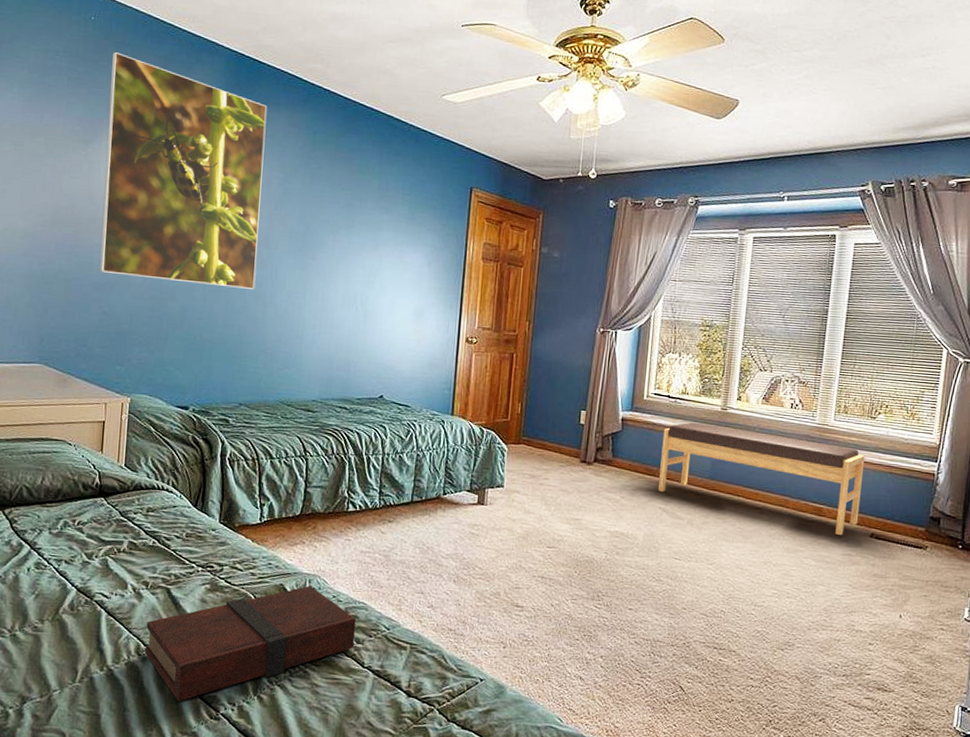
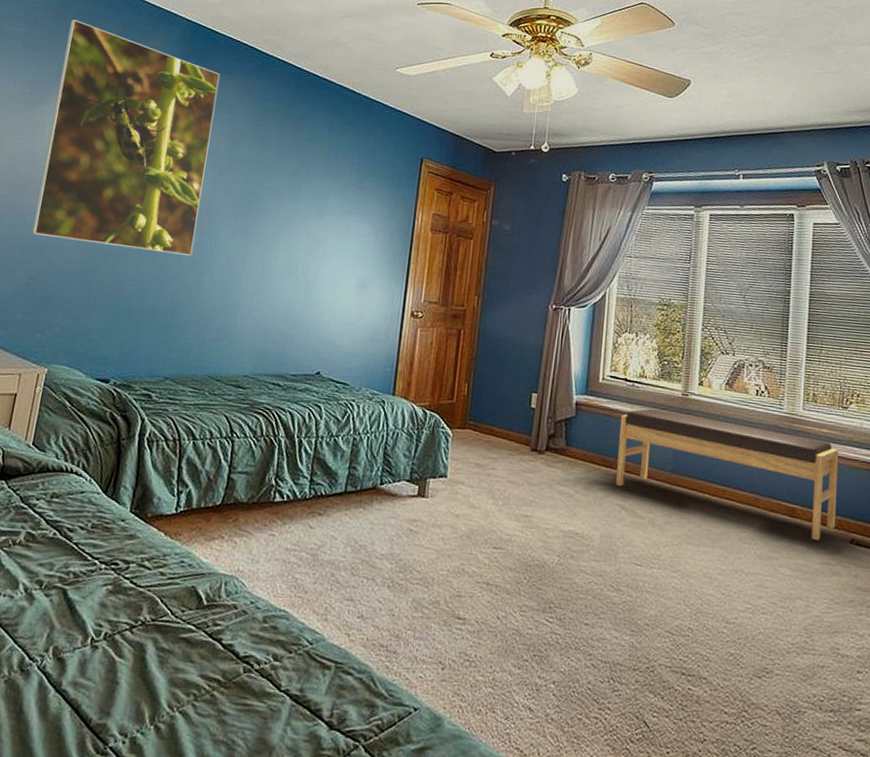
book: present [144,586,356,701] -> none [28,589,275,731]

